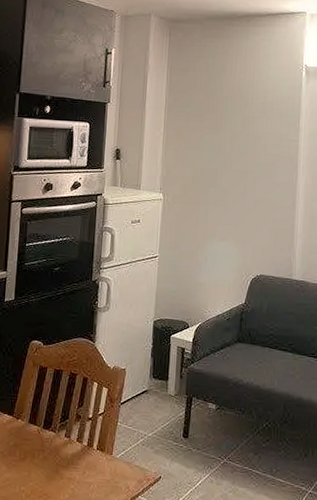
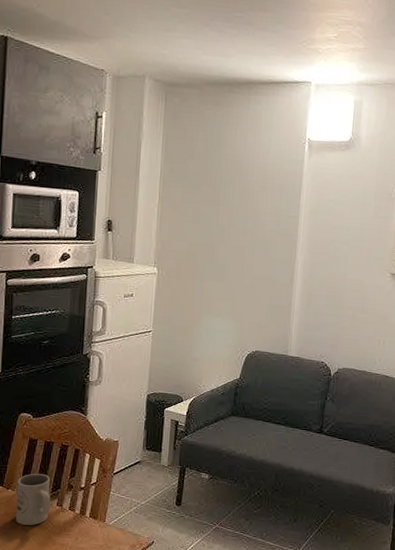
mug: none [25,402,59,458] -> present [16,473,51,525]

